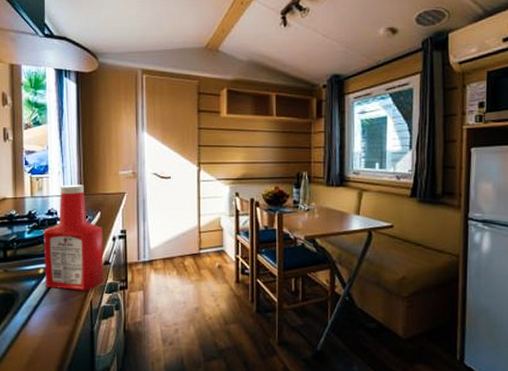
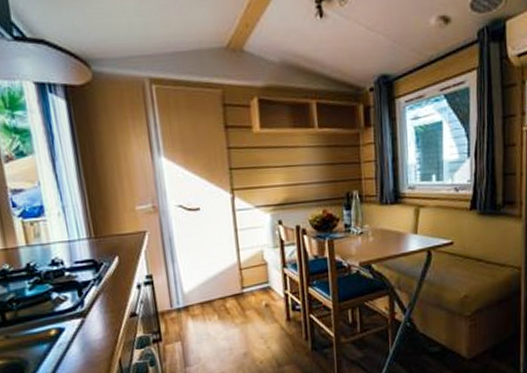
ketchup bottle: present [43,185,104,291] -> none [48,226,132,351]

